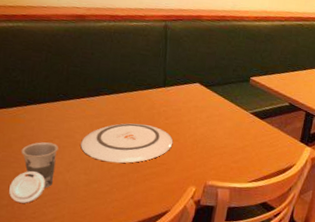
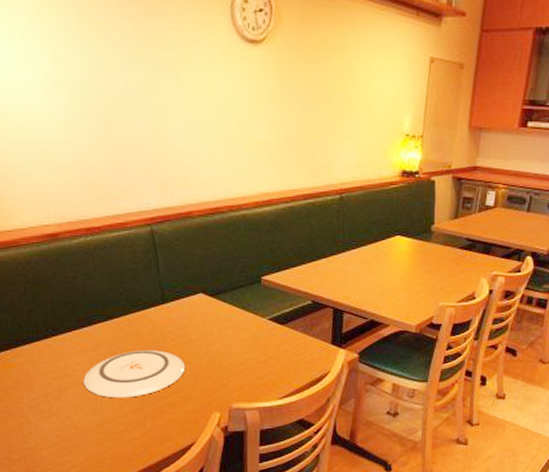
cup: present [9,142,59,203] -> none [17,385,63,455]

